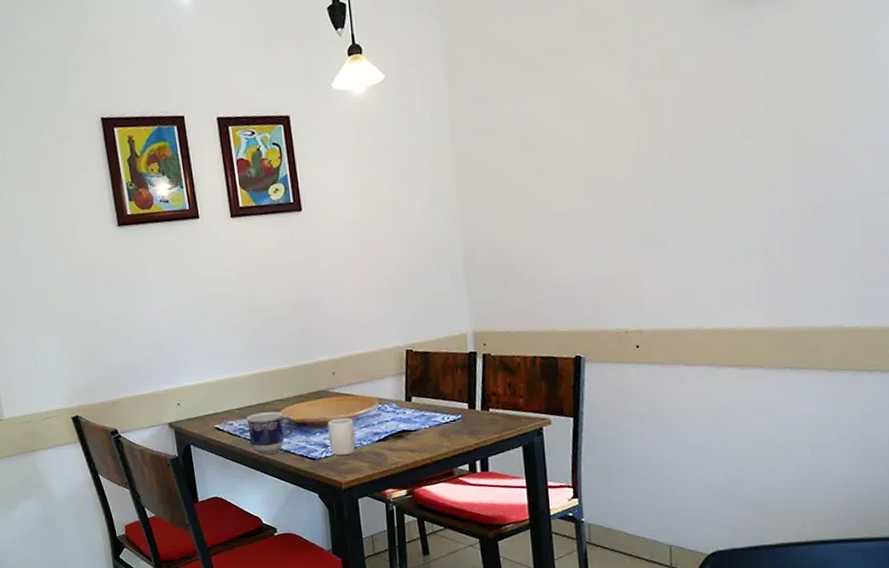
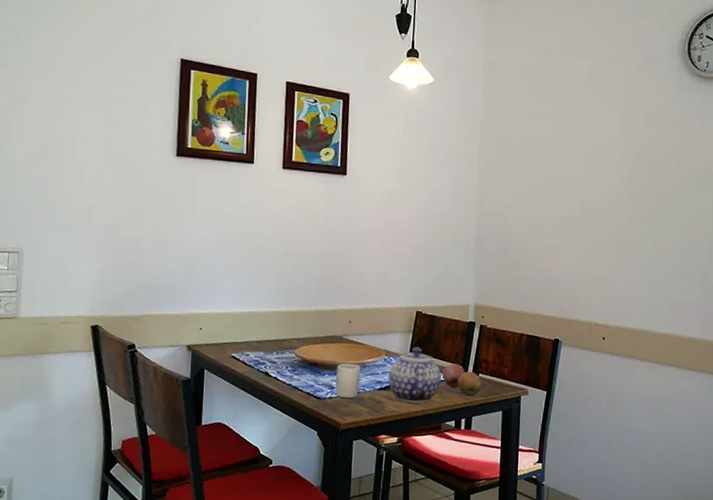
cup: present [246,411,295,455] -> none [262,348,307,389]
teapot: none [385,389,446,451] -> present [388,347,441,403]
fruit: none [446,401,473,429] -> present [442,363,465,388]
fruit: none [465,407,495,435] -> present [457,371,482,396]

